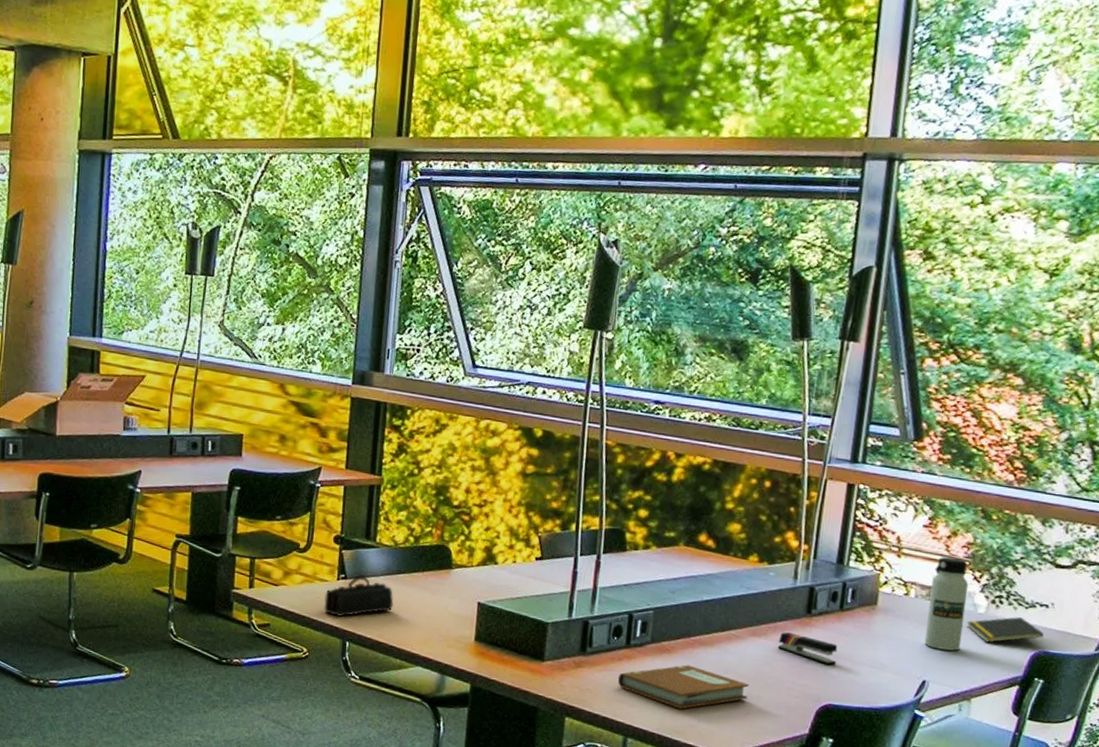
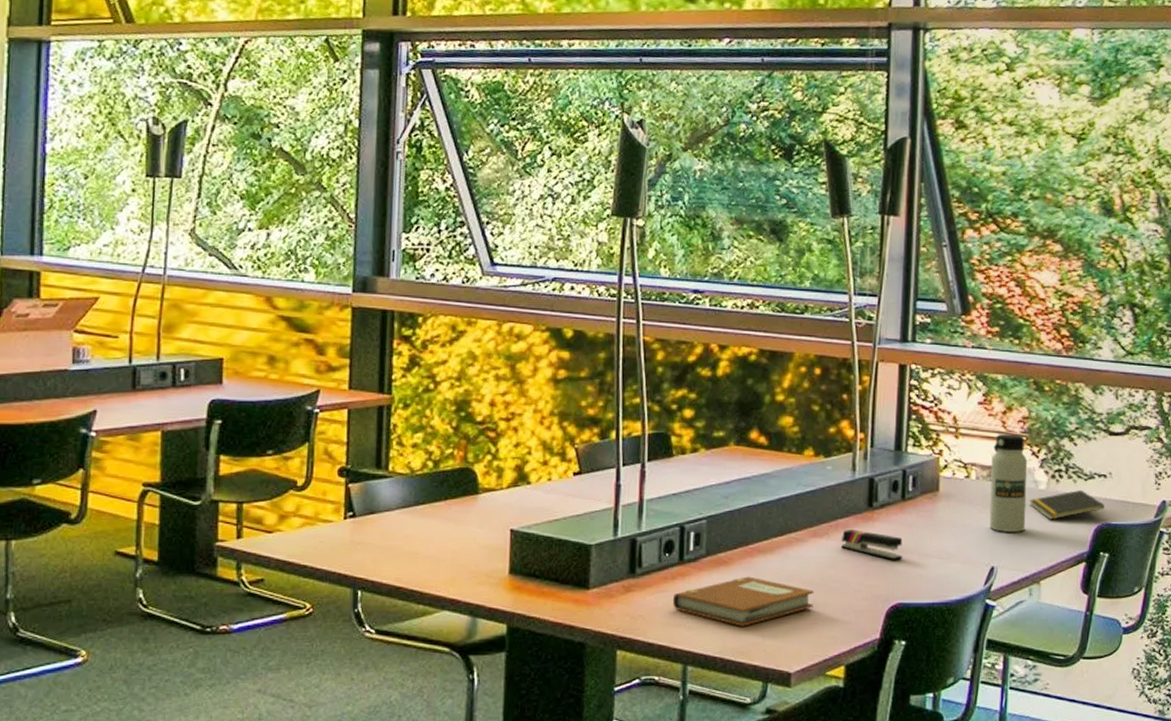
pencil case: present [324,575,394,618] -> none [329,510,413,563]

